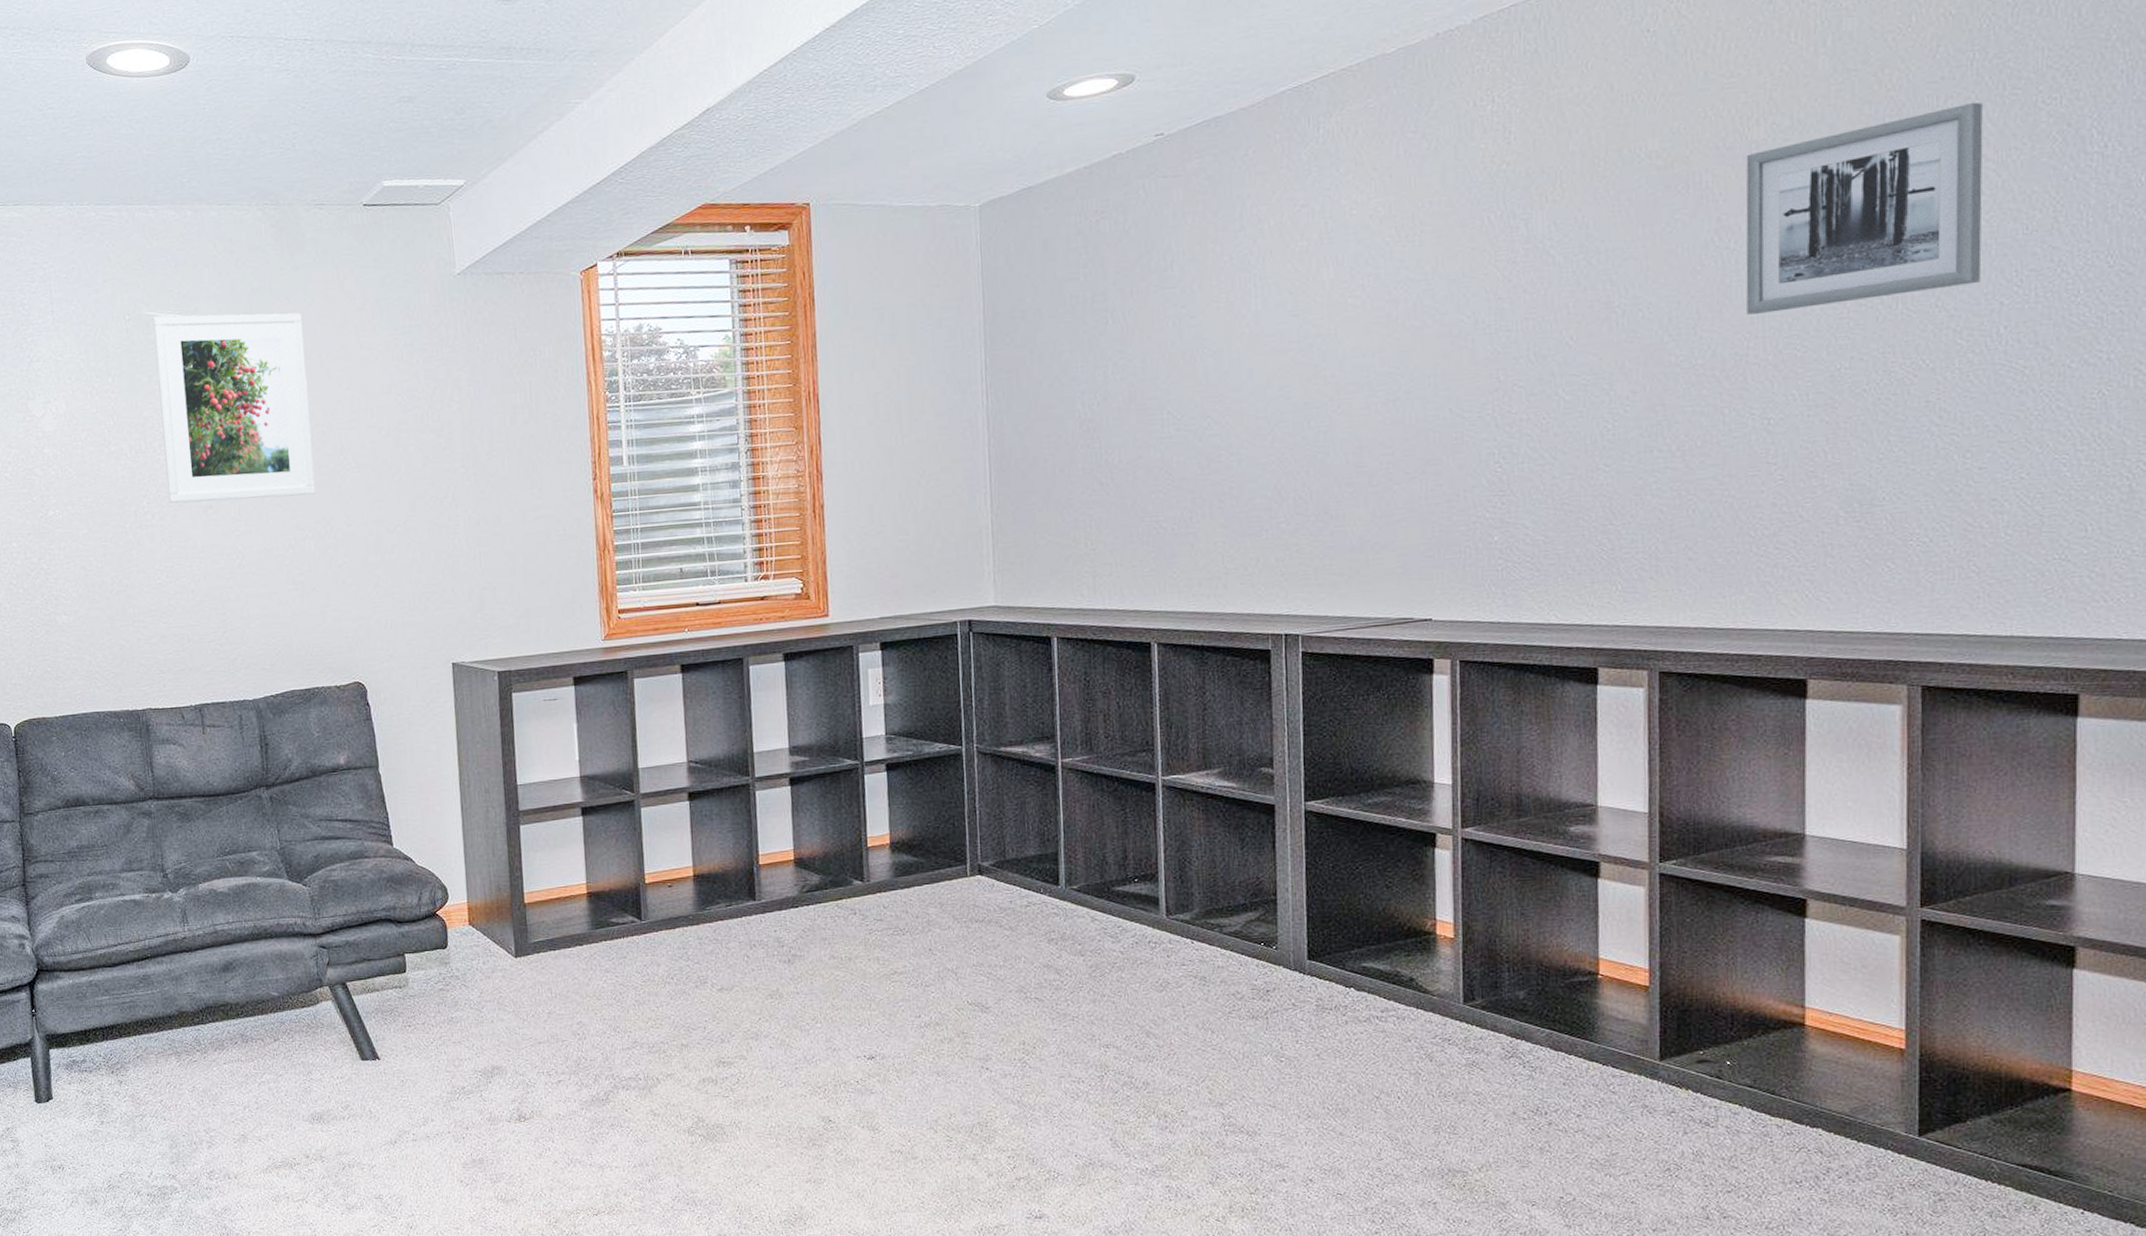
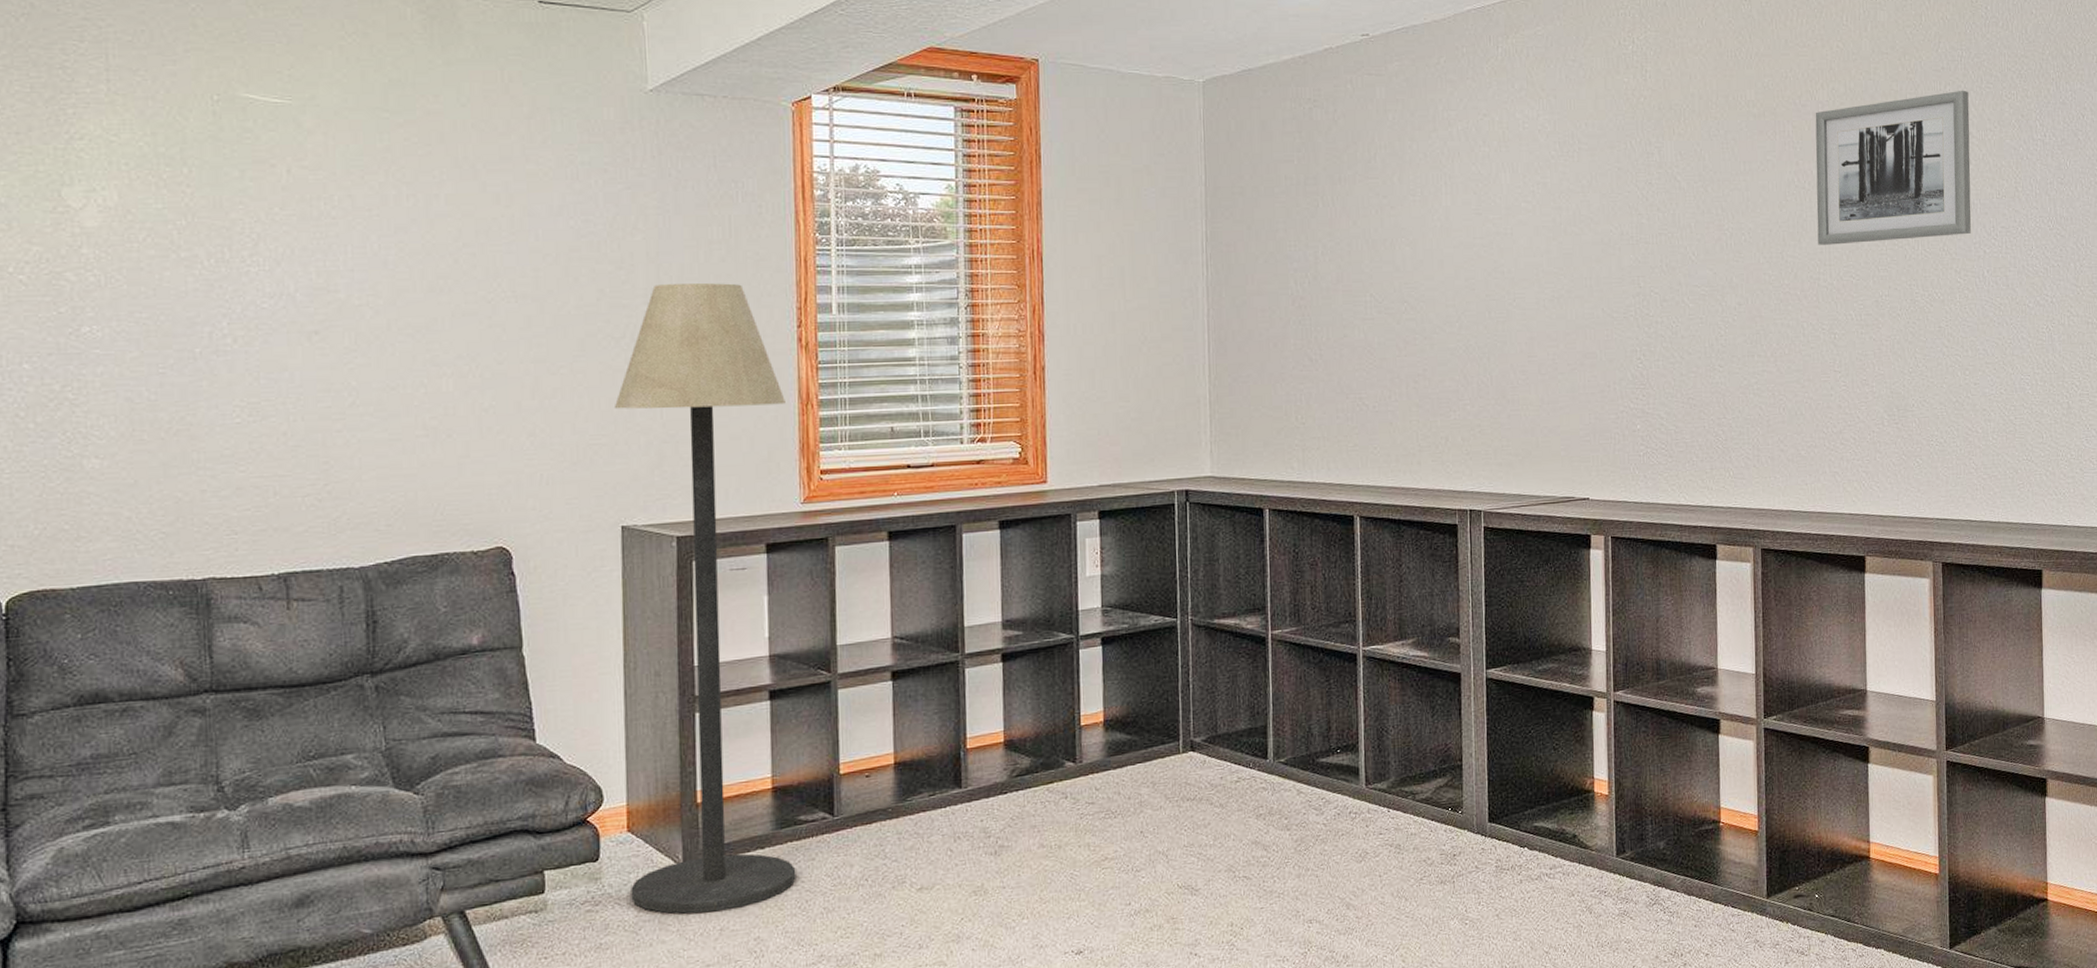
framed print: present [152,312,315,504] -> none [251,100,459,326]
floor lamp: none [441,443,611,998] -> present [614,283,796,914]

